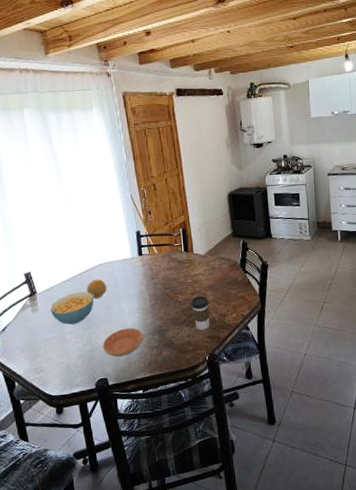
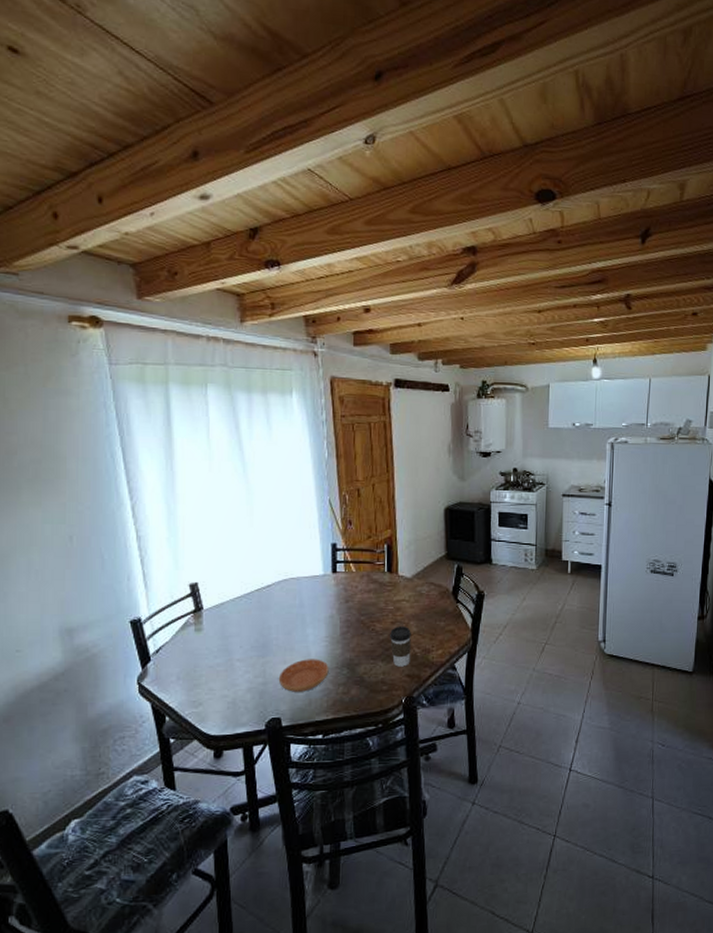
cereal bowl: present [50,291,95,325] -> none [217,611,274,650]
fruit: present [86,279,107,299] -> none [264,598,291,621]

